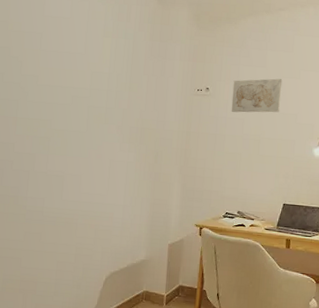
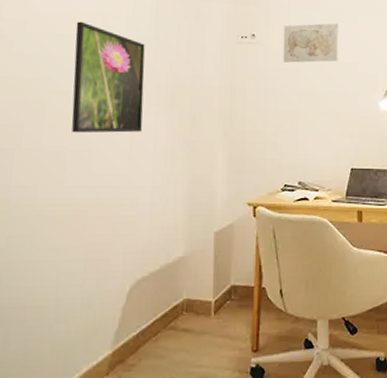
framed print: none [68,76,122,164] -> present [71,21,145,133]

